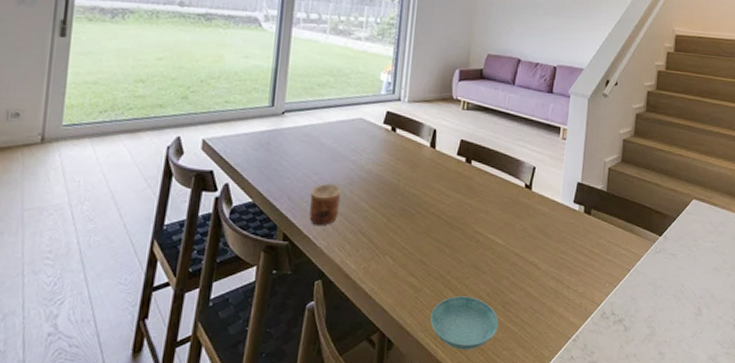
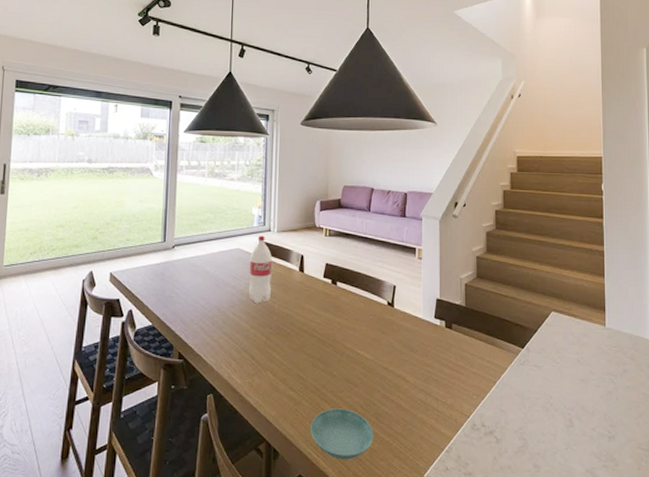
cup: present [309,184,342,226] -> none [199,308,226,346]
bottle: none [370,104,400,181] -> present [248,235,272,304]

